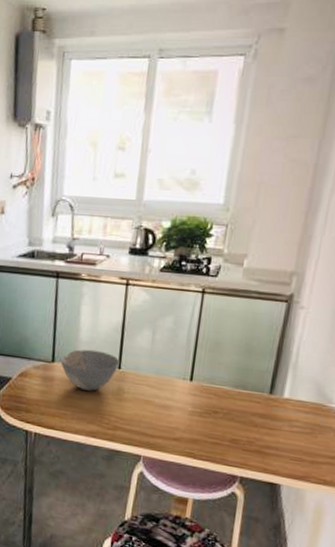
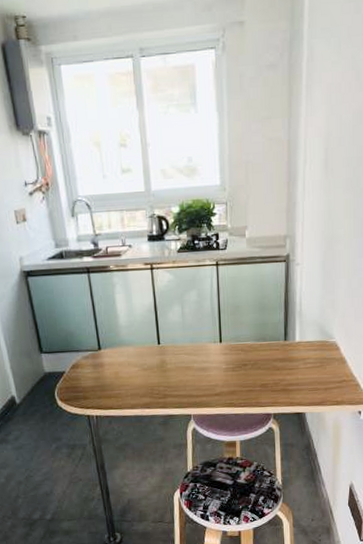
bowl: present [60,349,120,391] -> none [106,331,158,369]

